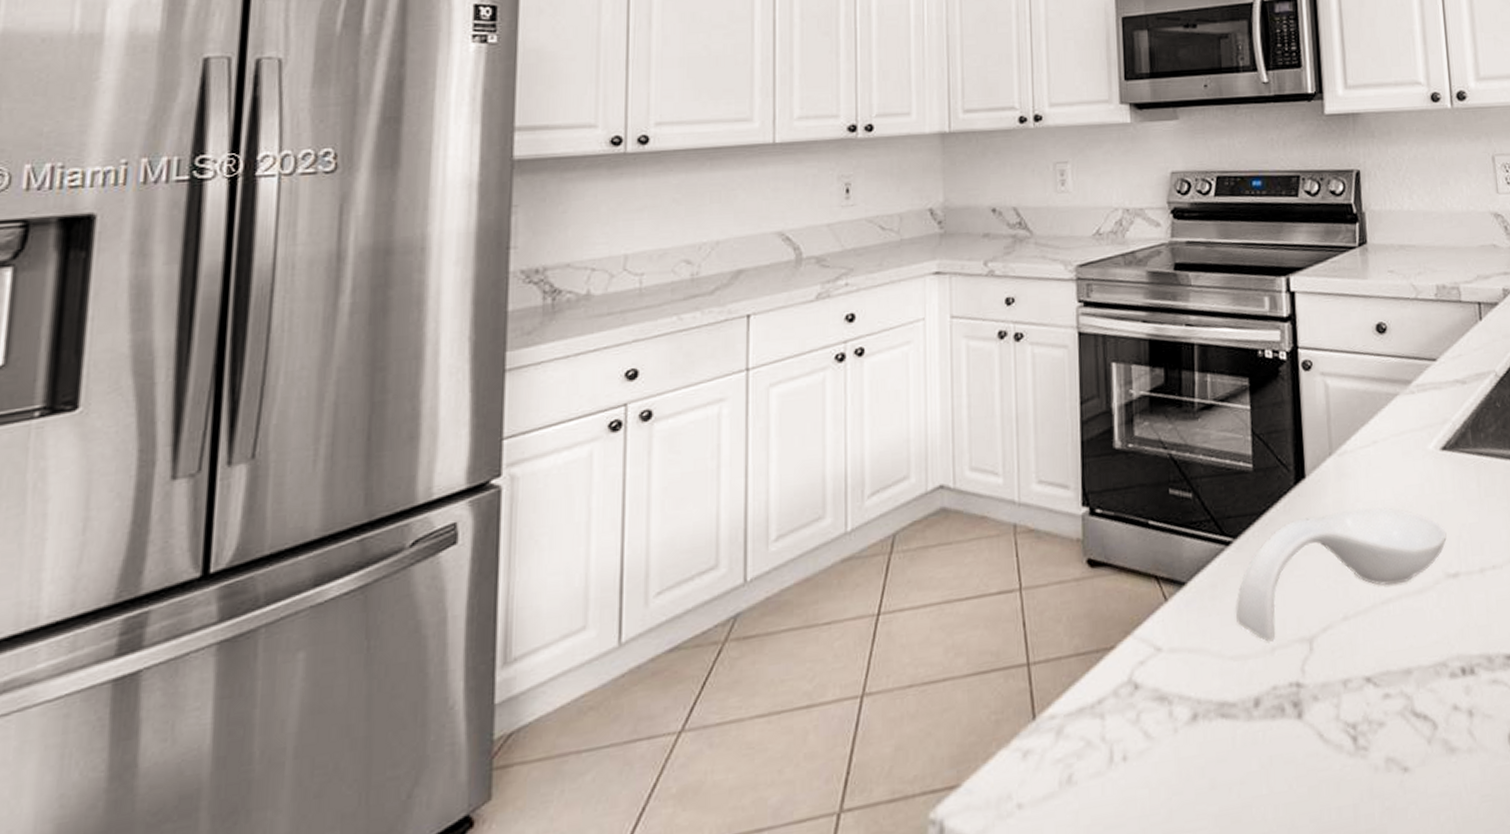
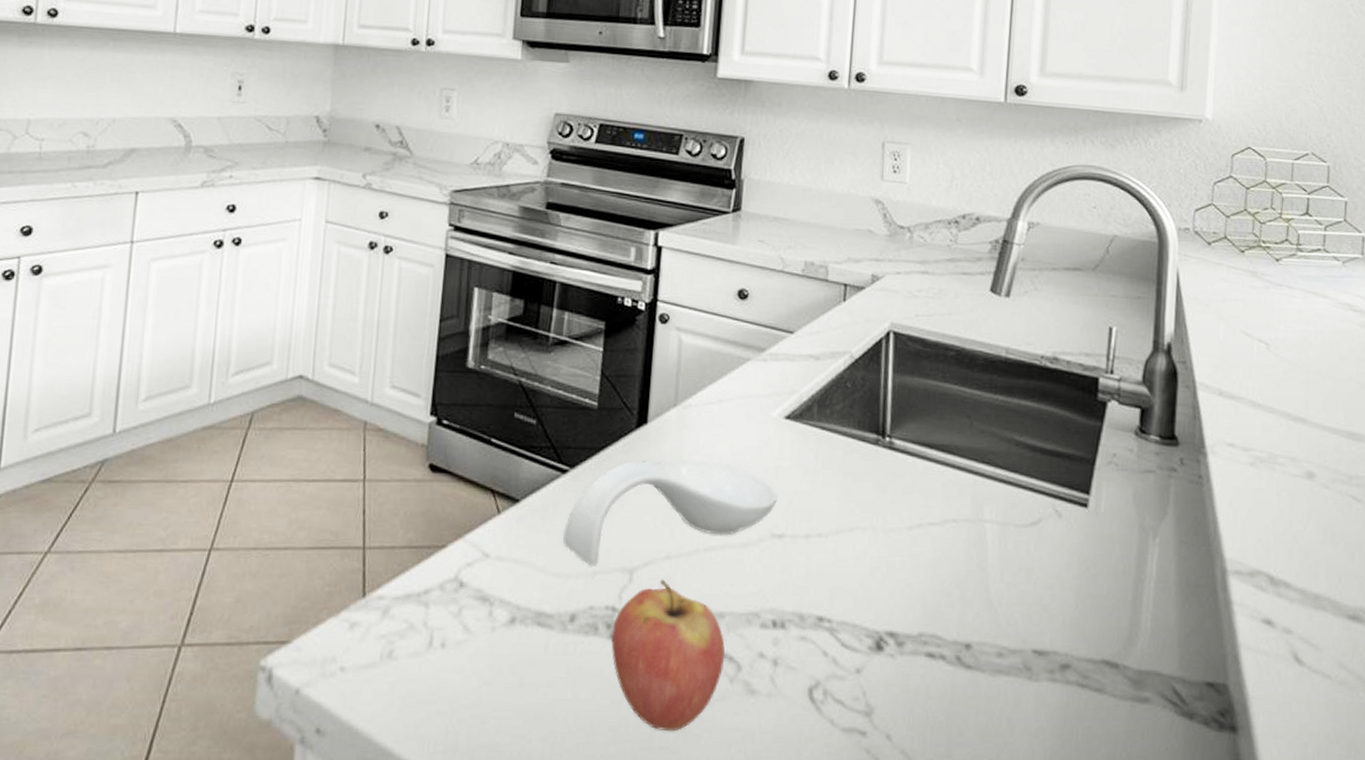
fruit: none [1299,643,1419,811] -> present [610,579,725,732]

